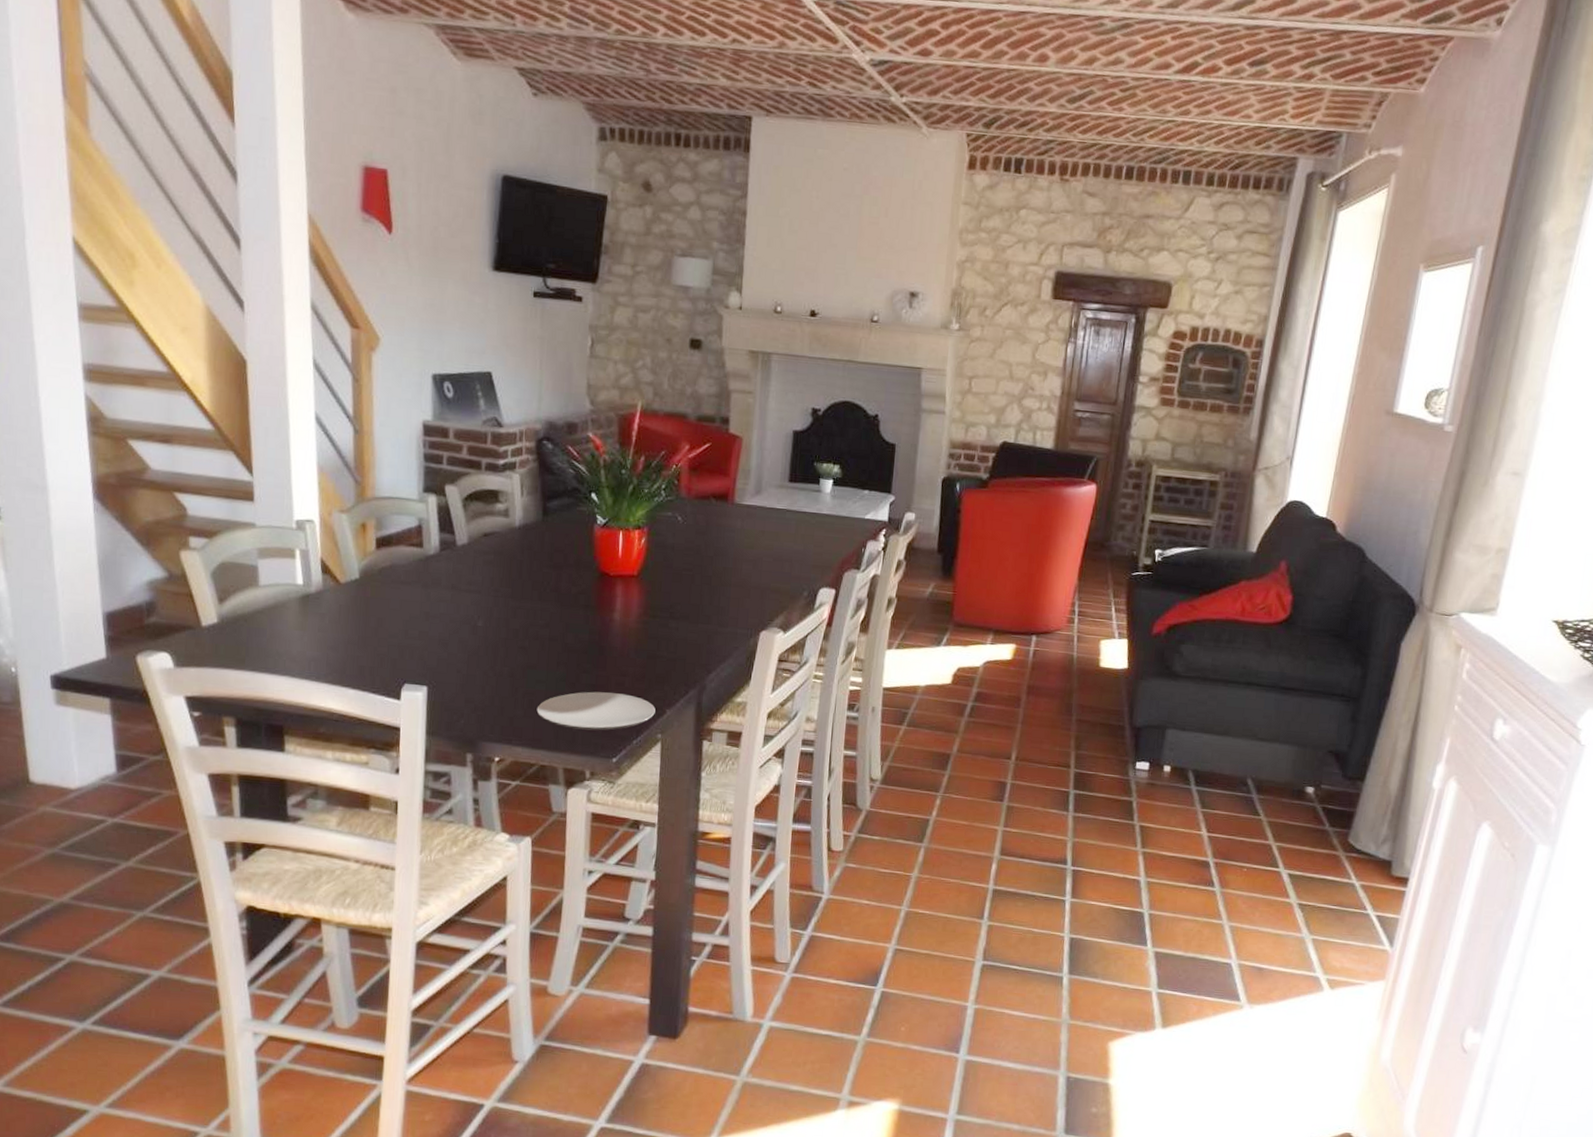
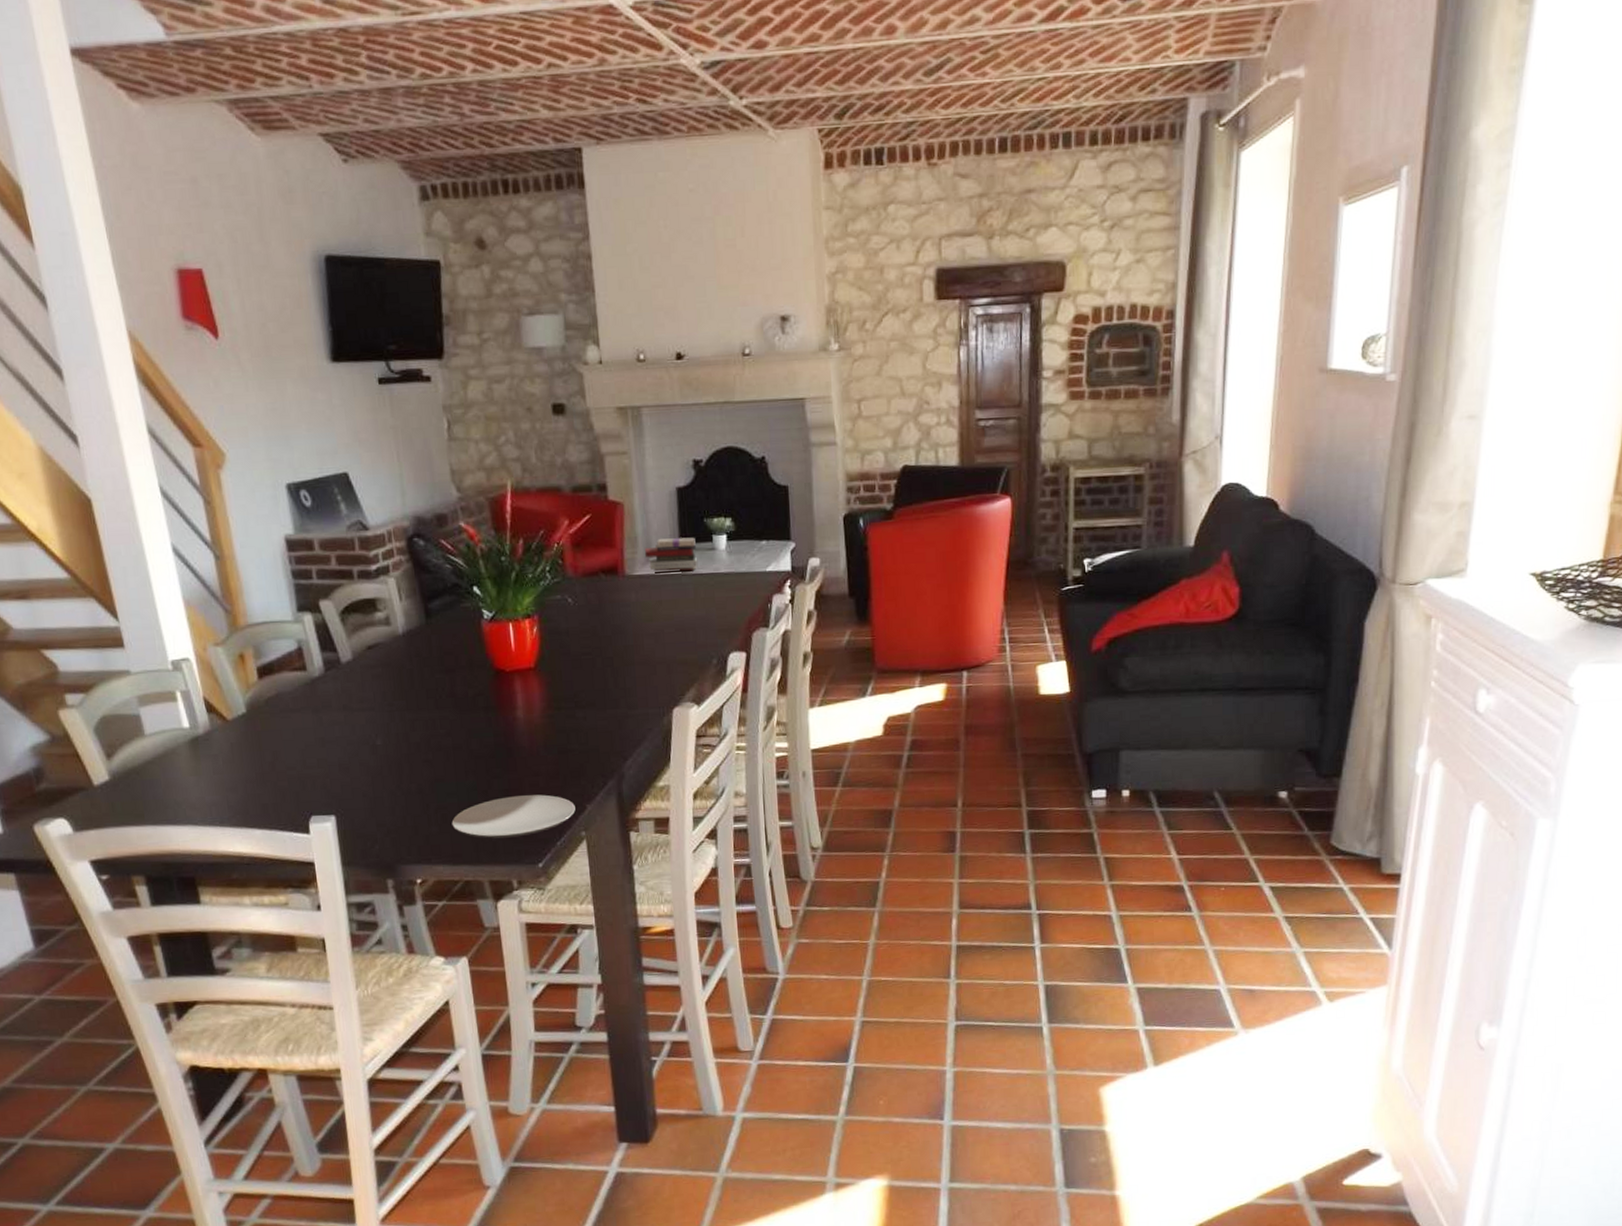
books: none [755,475,804,509] -> present [644,537,698,572]

